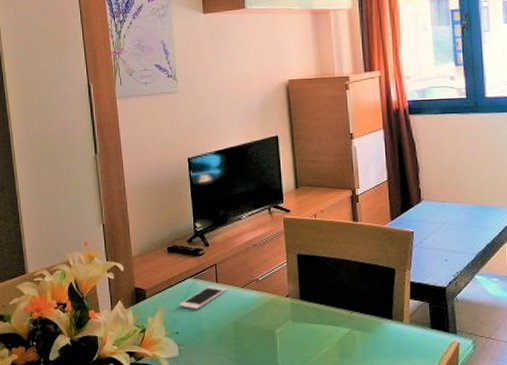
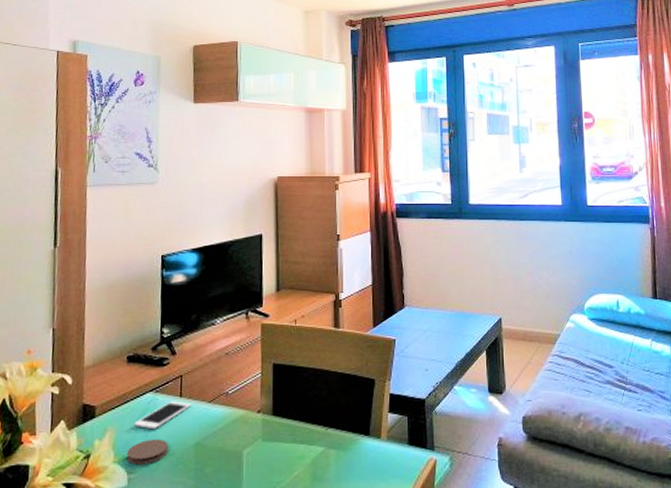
coaster: none [175,317,210,339] -> present [126,438,168,465]

